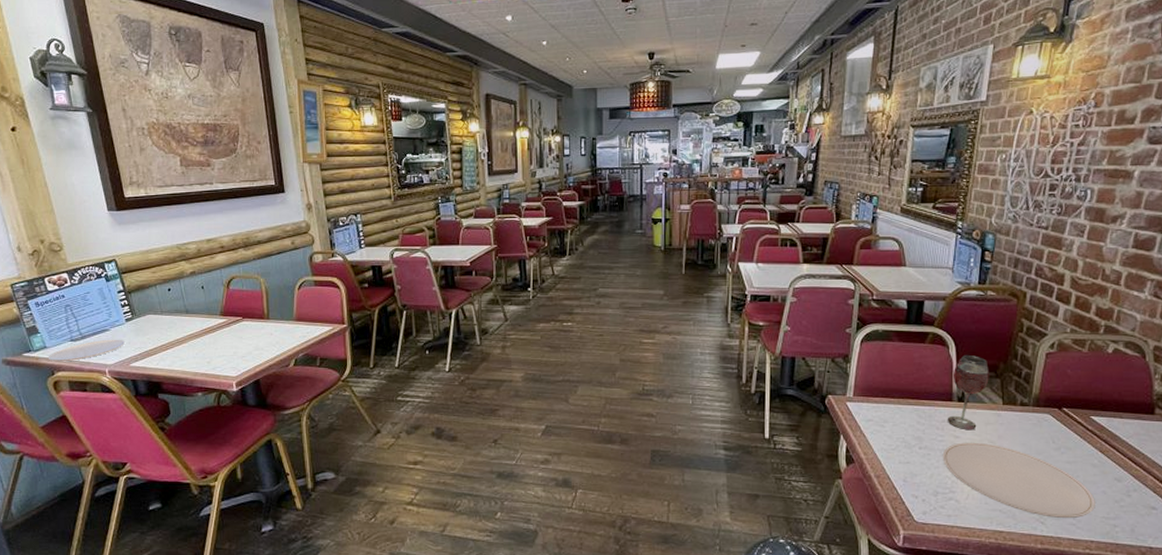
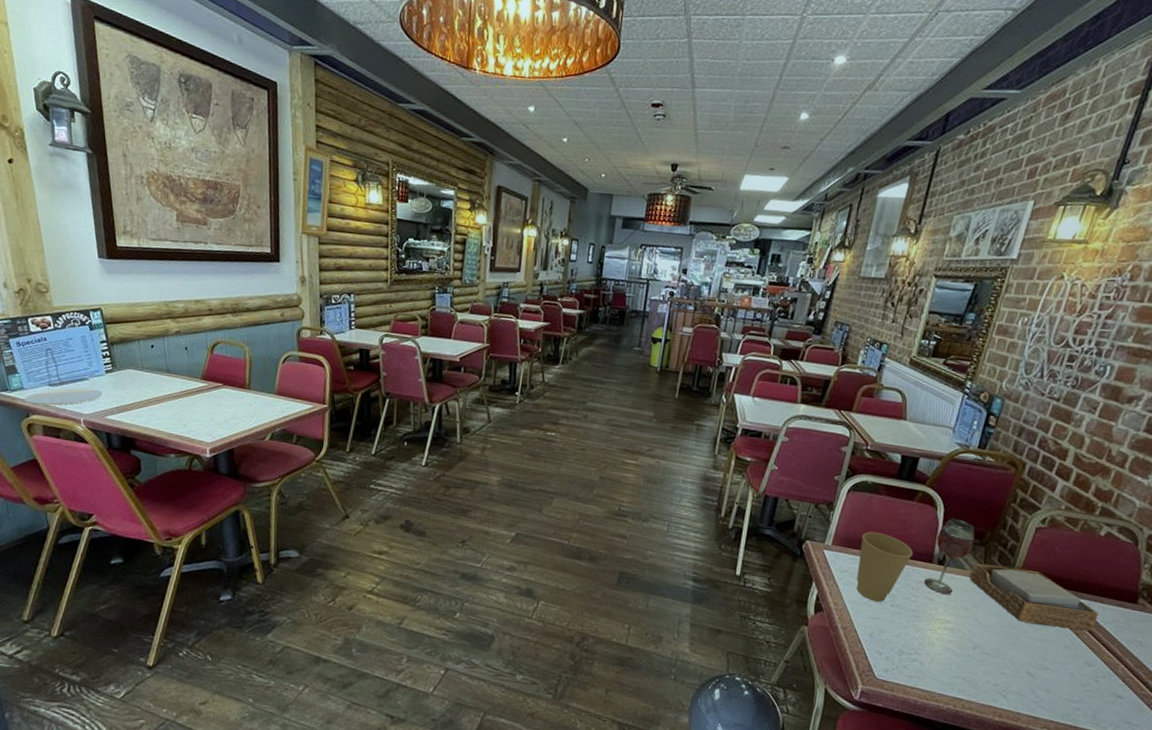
cup: none [880,379,933,446] -> present [856,532,914,602]
plate: present [942,442,1095,519] -> none [913,605,1062,696]
napkin holder: none [990,395,1119,448] -> present [969,563,1098,632]

